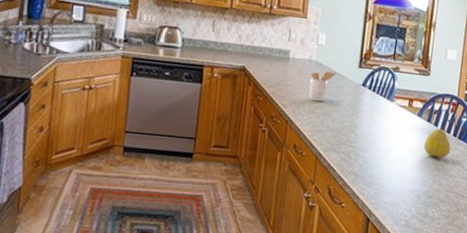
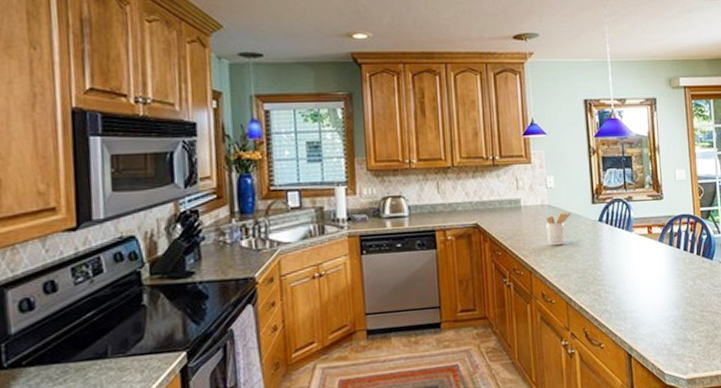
fruit: present [424,127,451,158] -> none [671,248,698,280]

